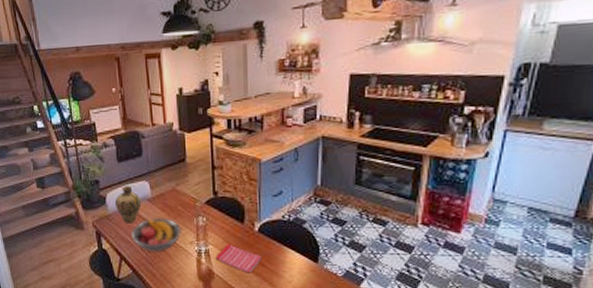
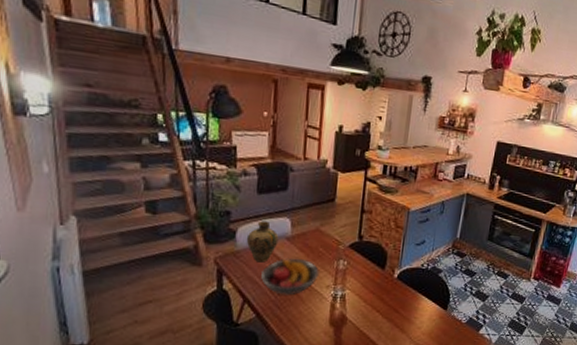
dish towel: present [215,244,262,274] -> none [350,289,397,320]

